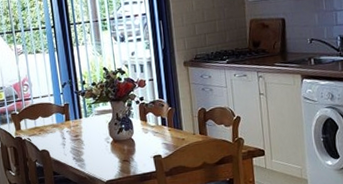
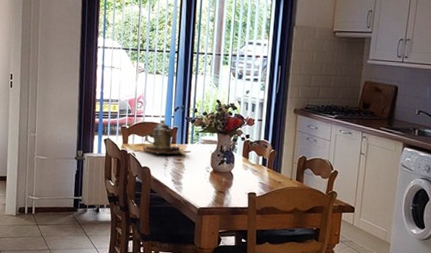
teapot: none [36,98,87,135] -> present [142,120,191,156]

